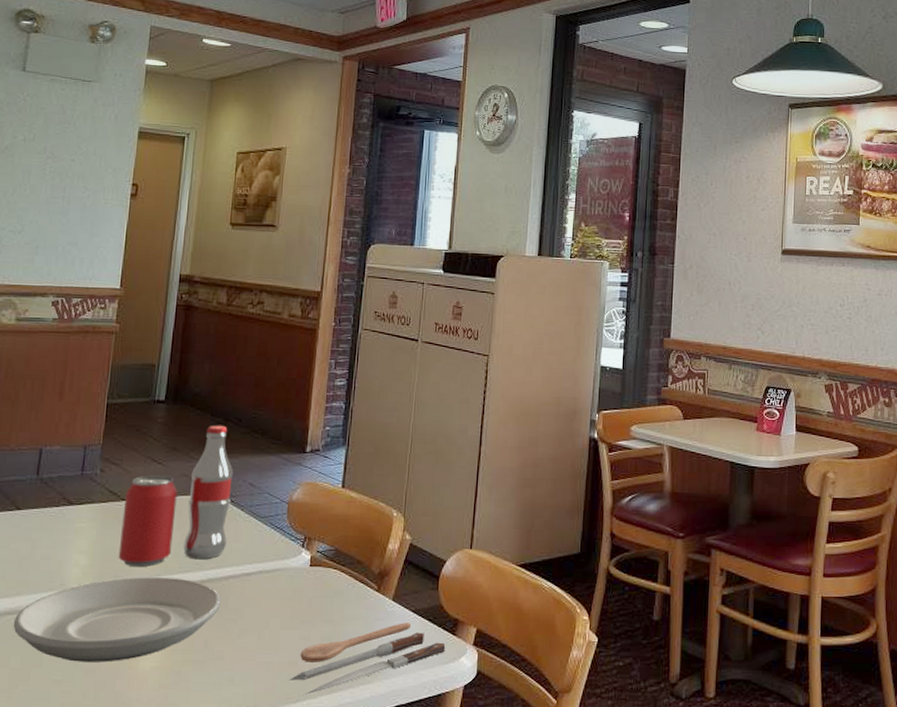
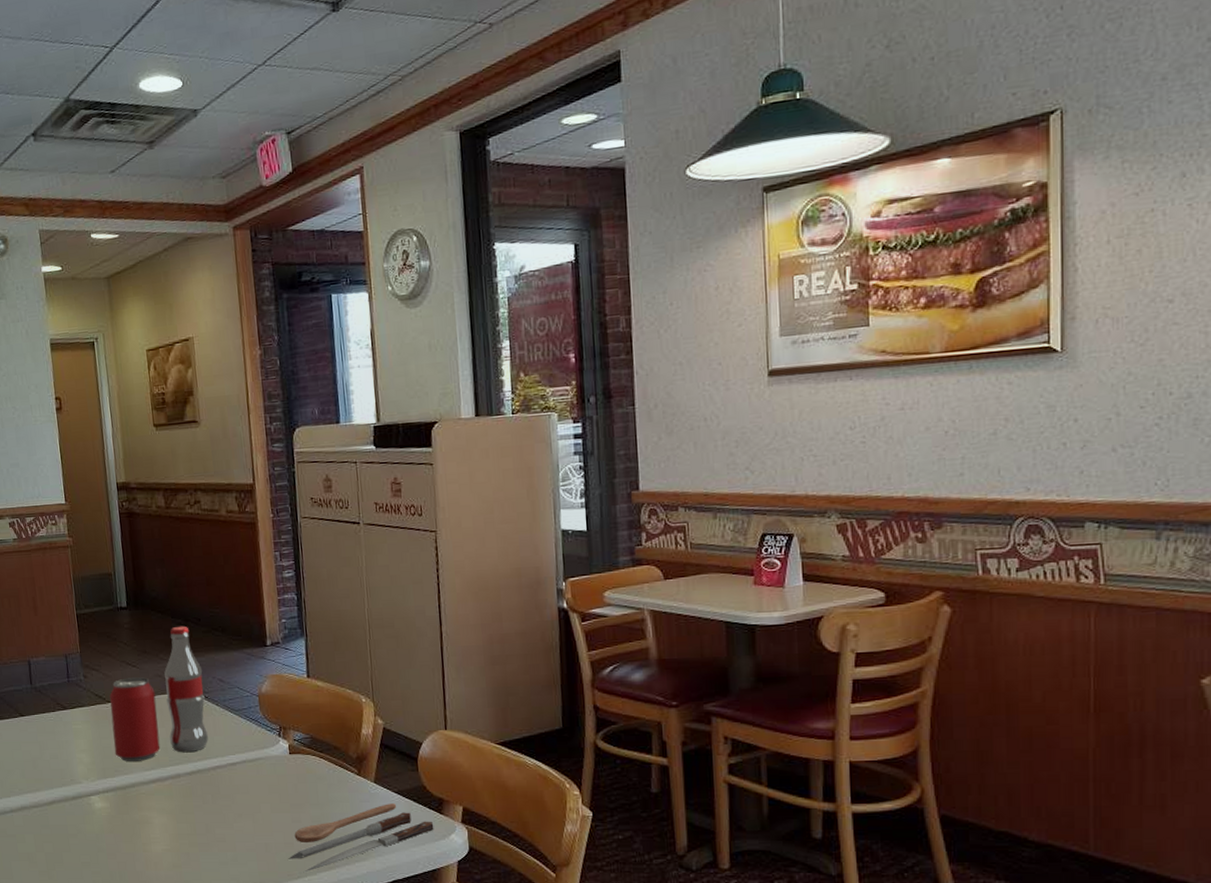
plate: present [13,577,221,662] -> none [39,770,214,847]

